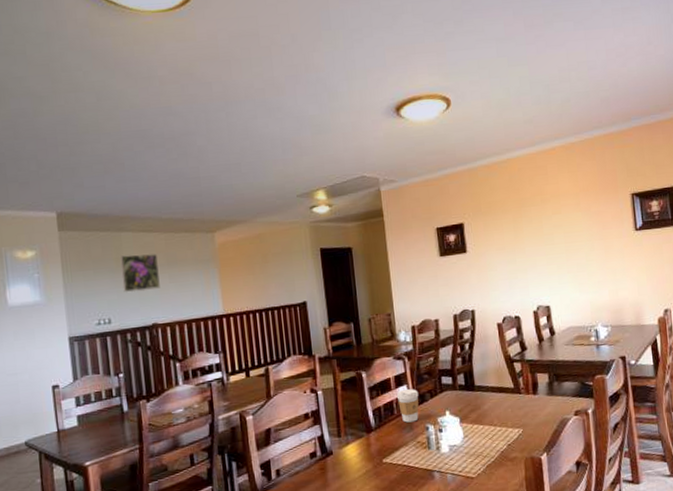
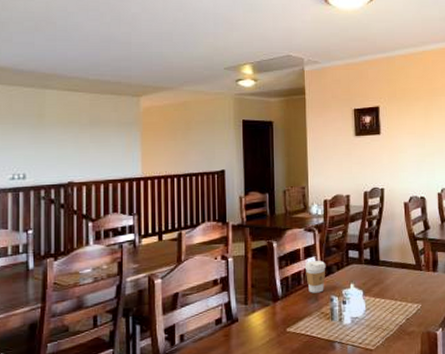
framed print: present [120,254,160,293] -> none [42,112,80,150]

